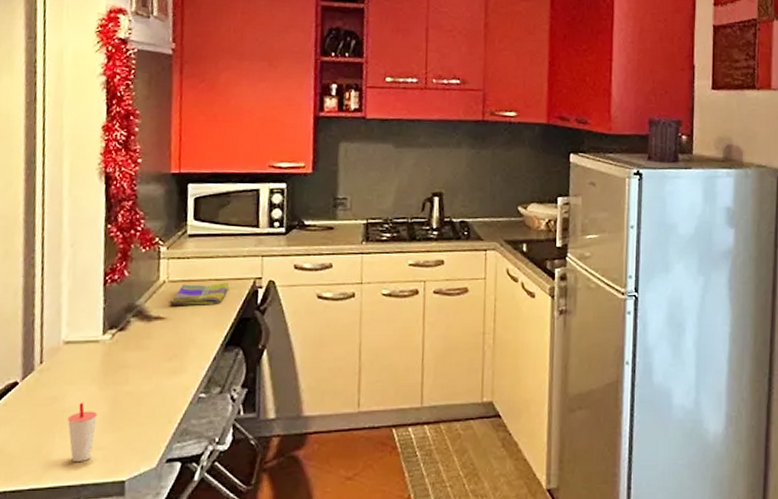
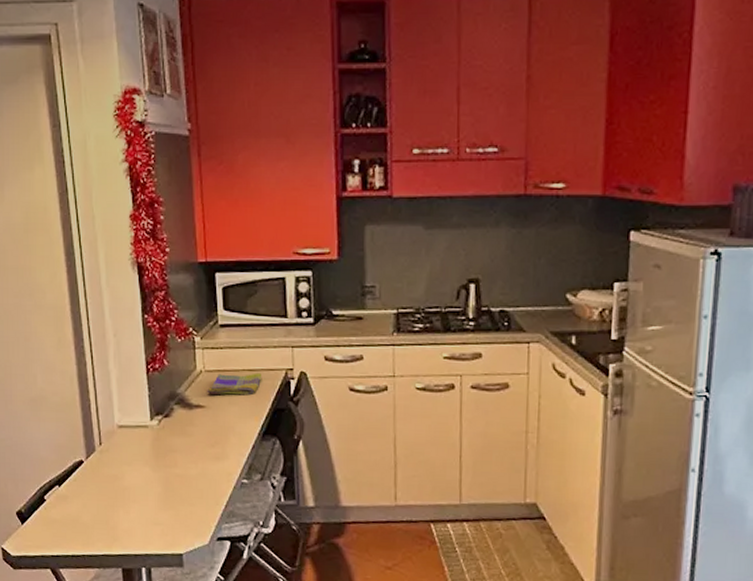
cup: present [67,402,98,461] -> none [128,481,154,534]

